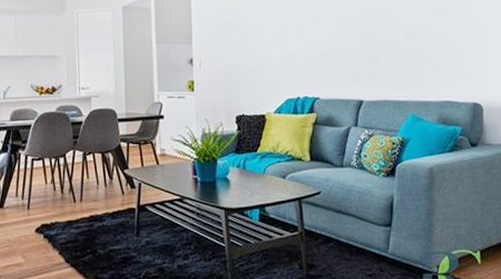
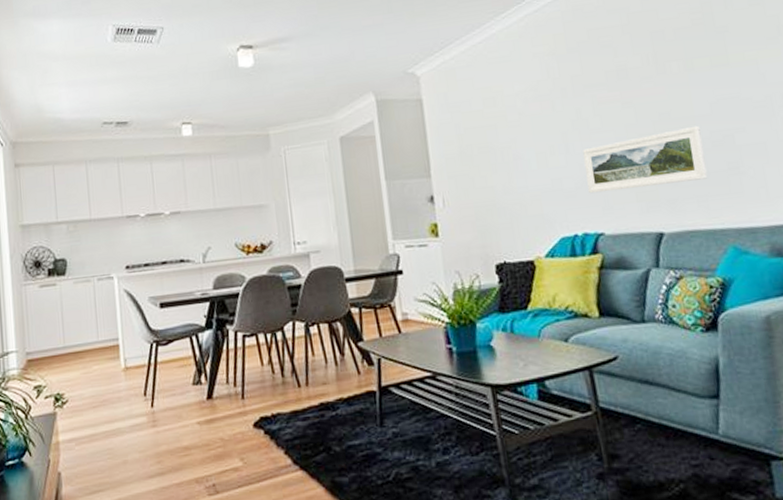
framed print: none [309,21,399,67] -> present [583,125,708,194]

